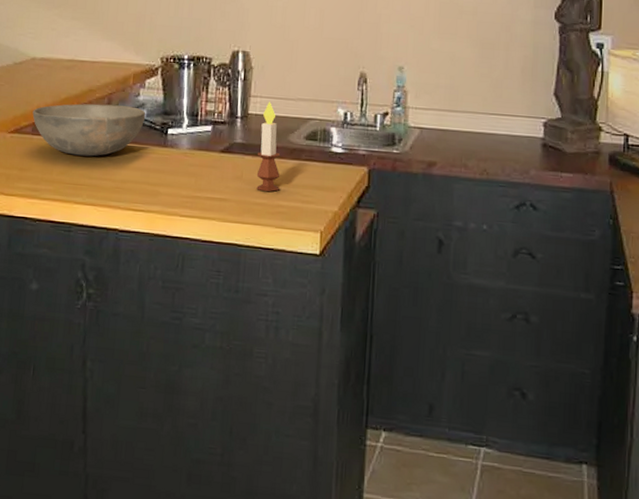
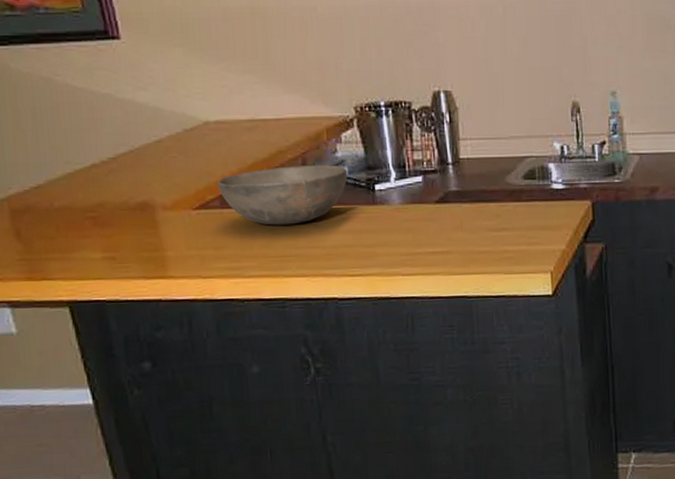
candle: present [256,101,280,192] -> none [474,143,503,238]

